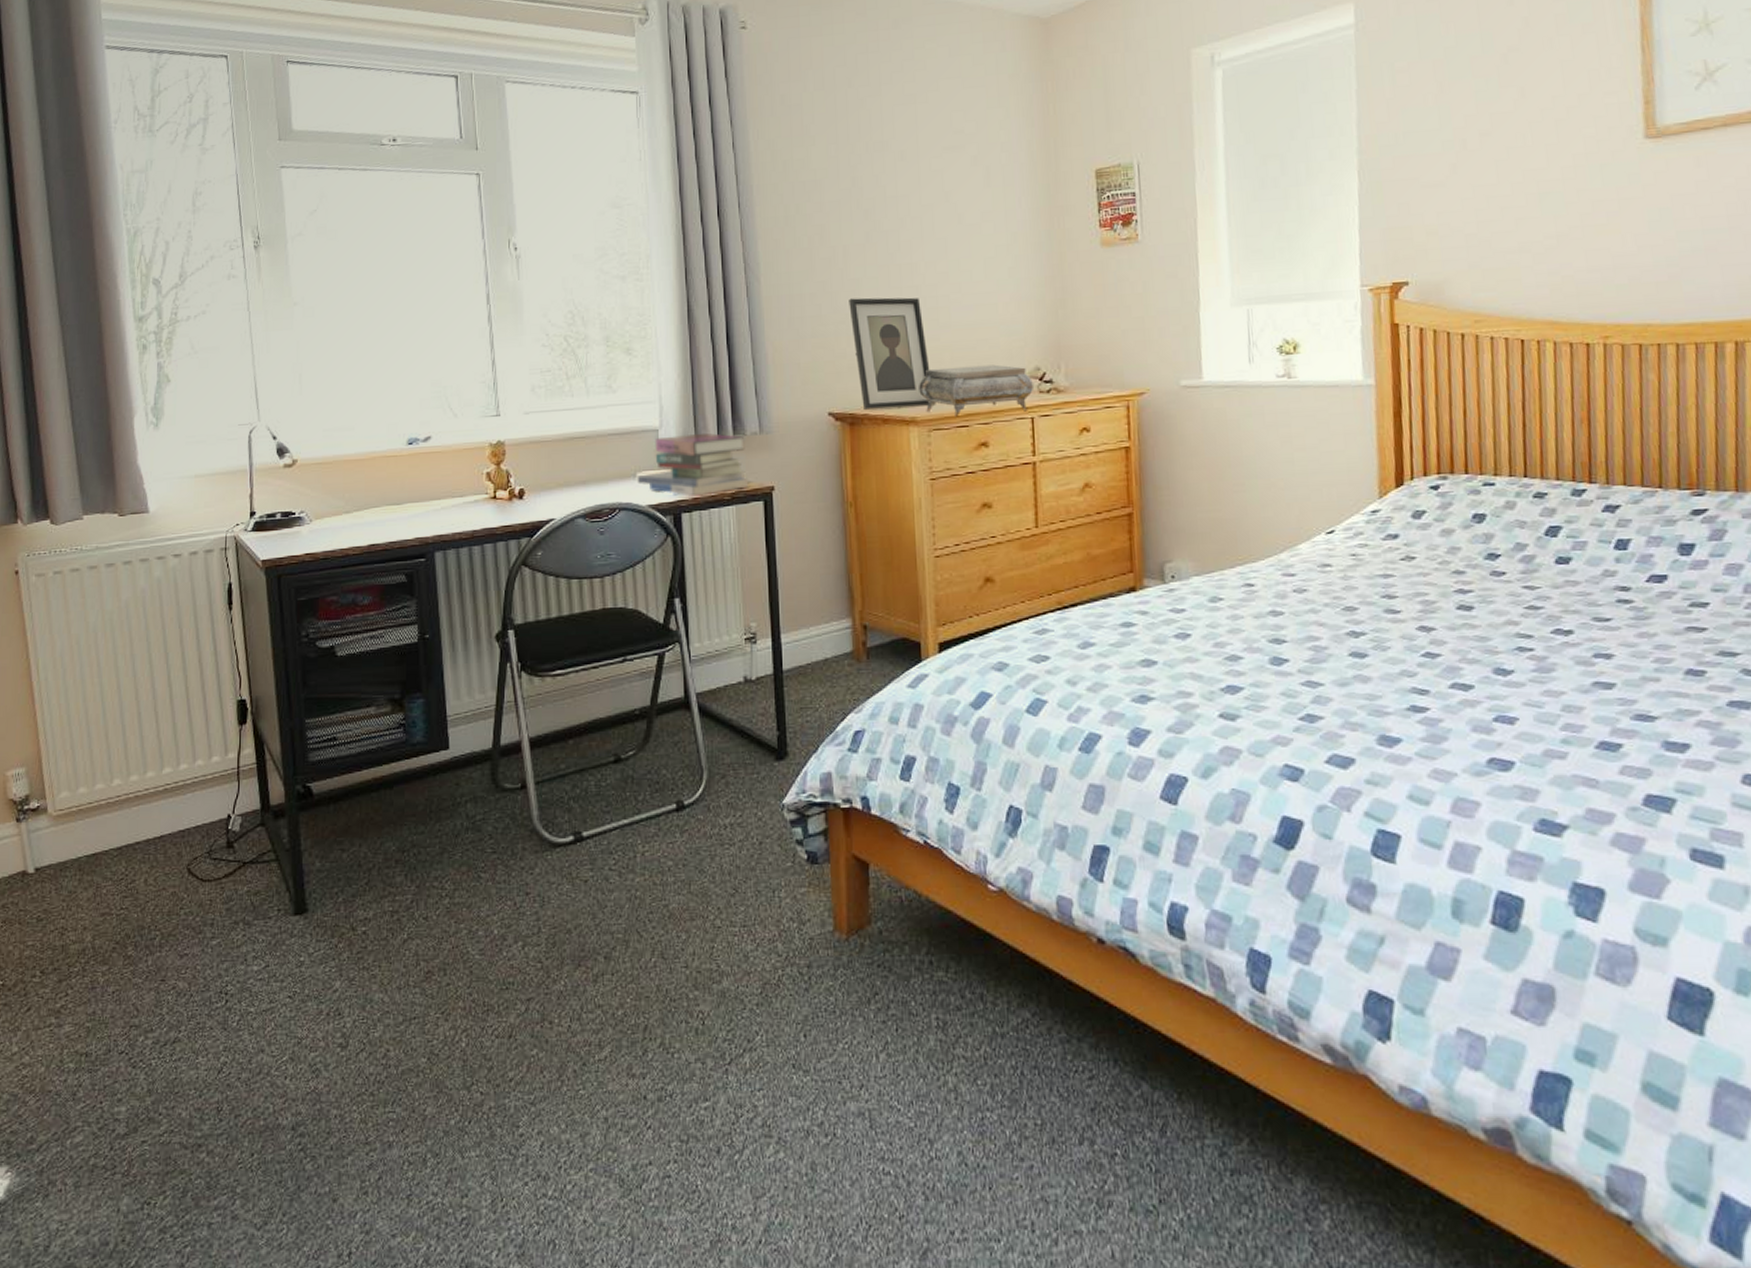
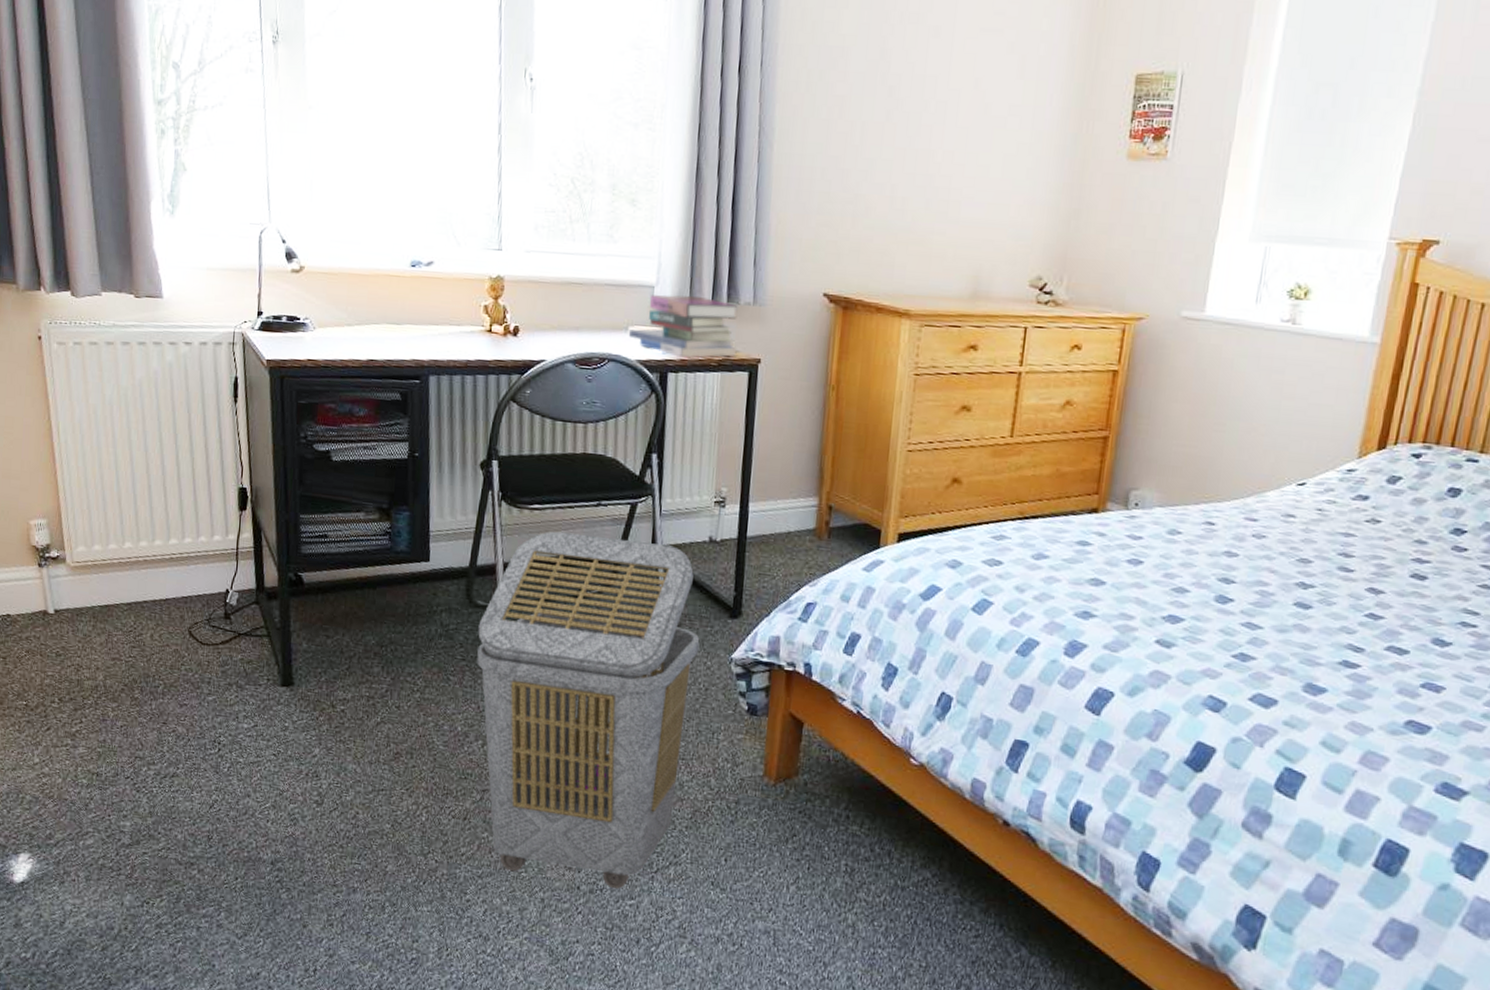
laundry basket: none [507,692,748,1092] -> present [477,531,700,890]
picture frame: present [849,297,930,411] -> none [858,178,932,302]
jewelry box: present [919,364,1035,417] -> none [916,263,1033,319]

